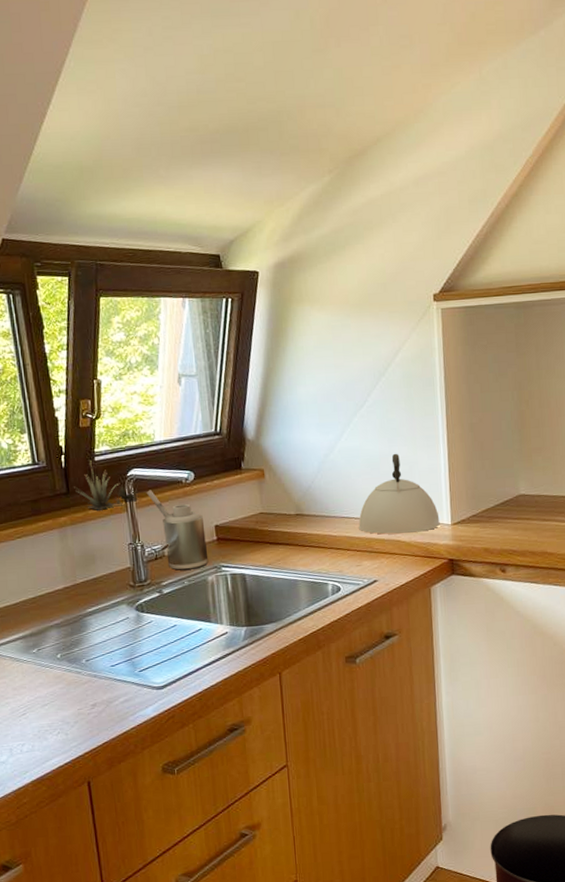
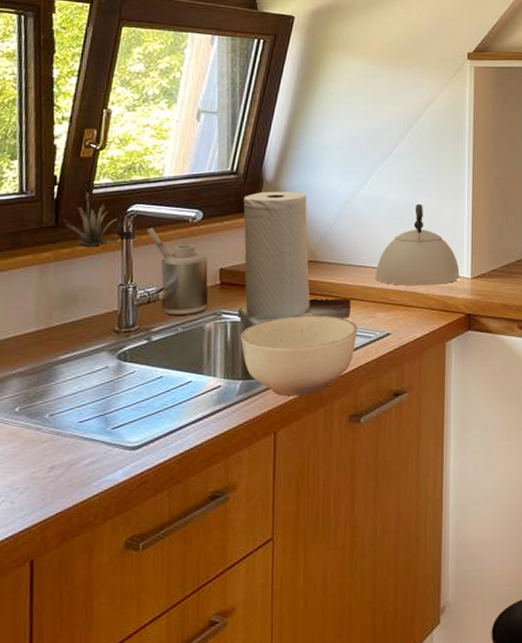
paper towel: none [229,448,339,580] -> present [238,191,351,329]
bowl: none [240,565,347,641] -> present [240,315,358,397]

